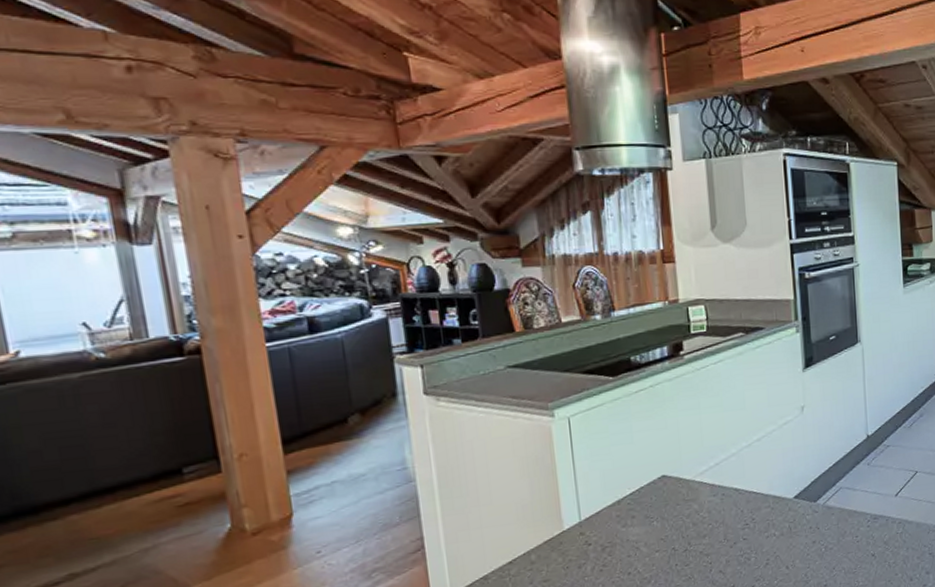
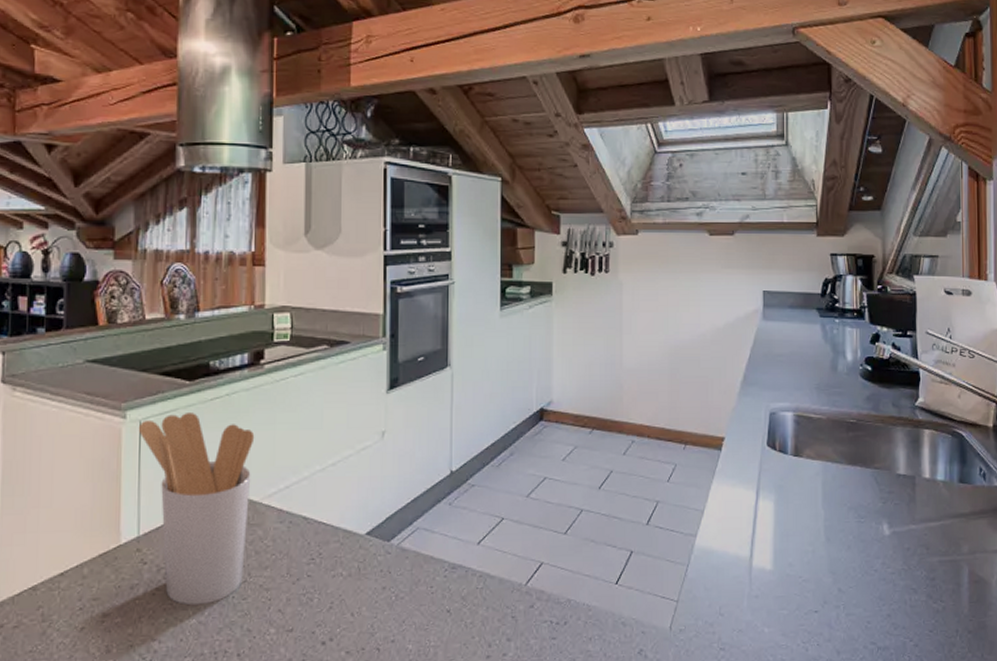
utensil holder: none [567,405,684,577] -> present [138,413,255,606]

